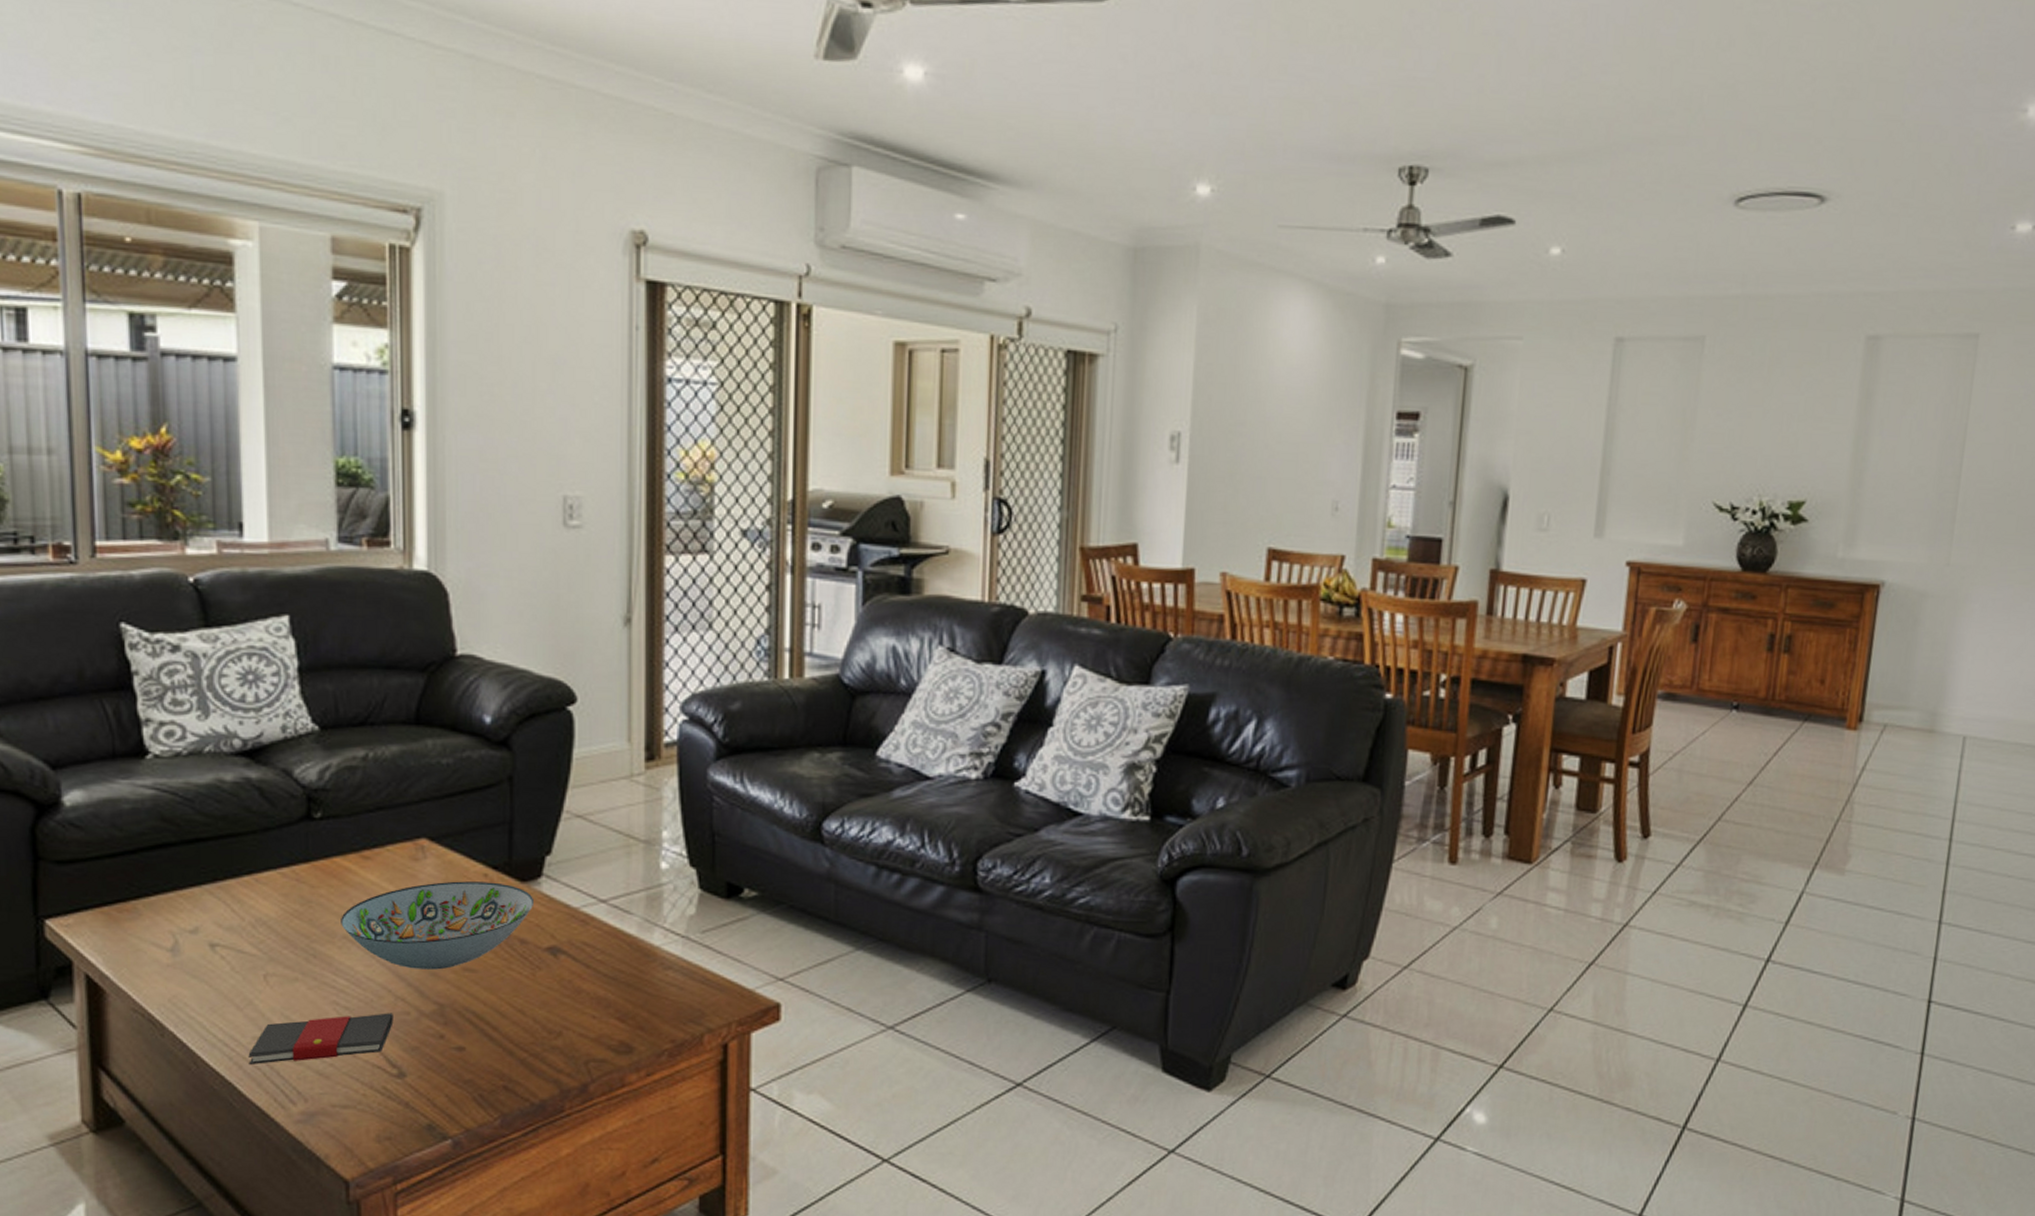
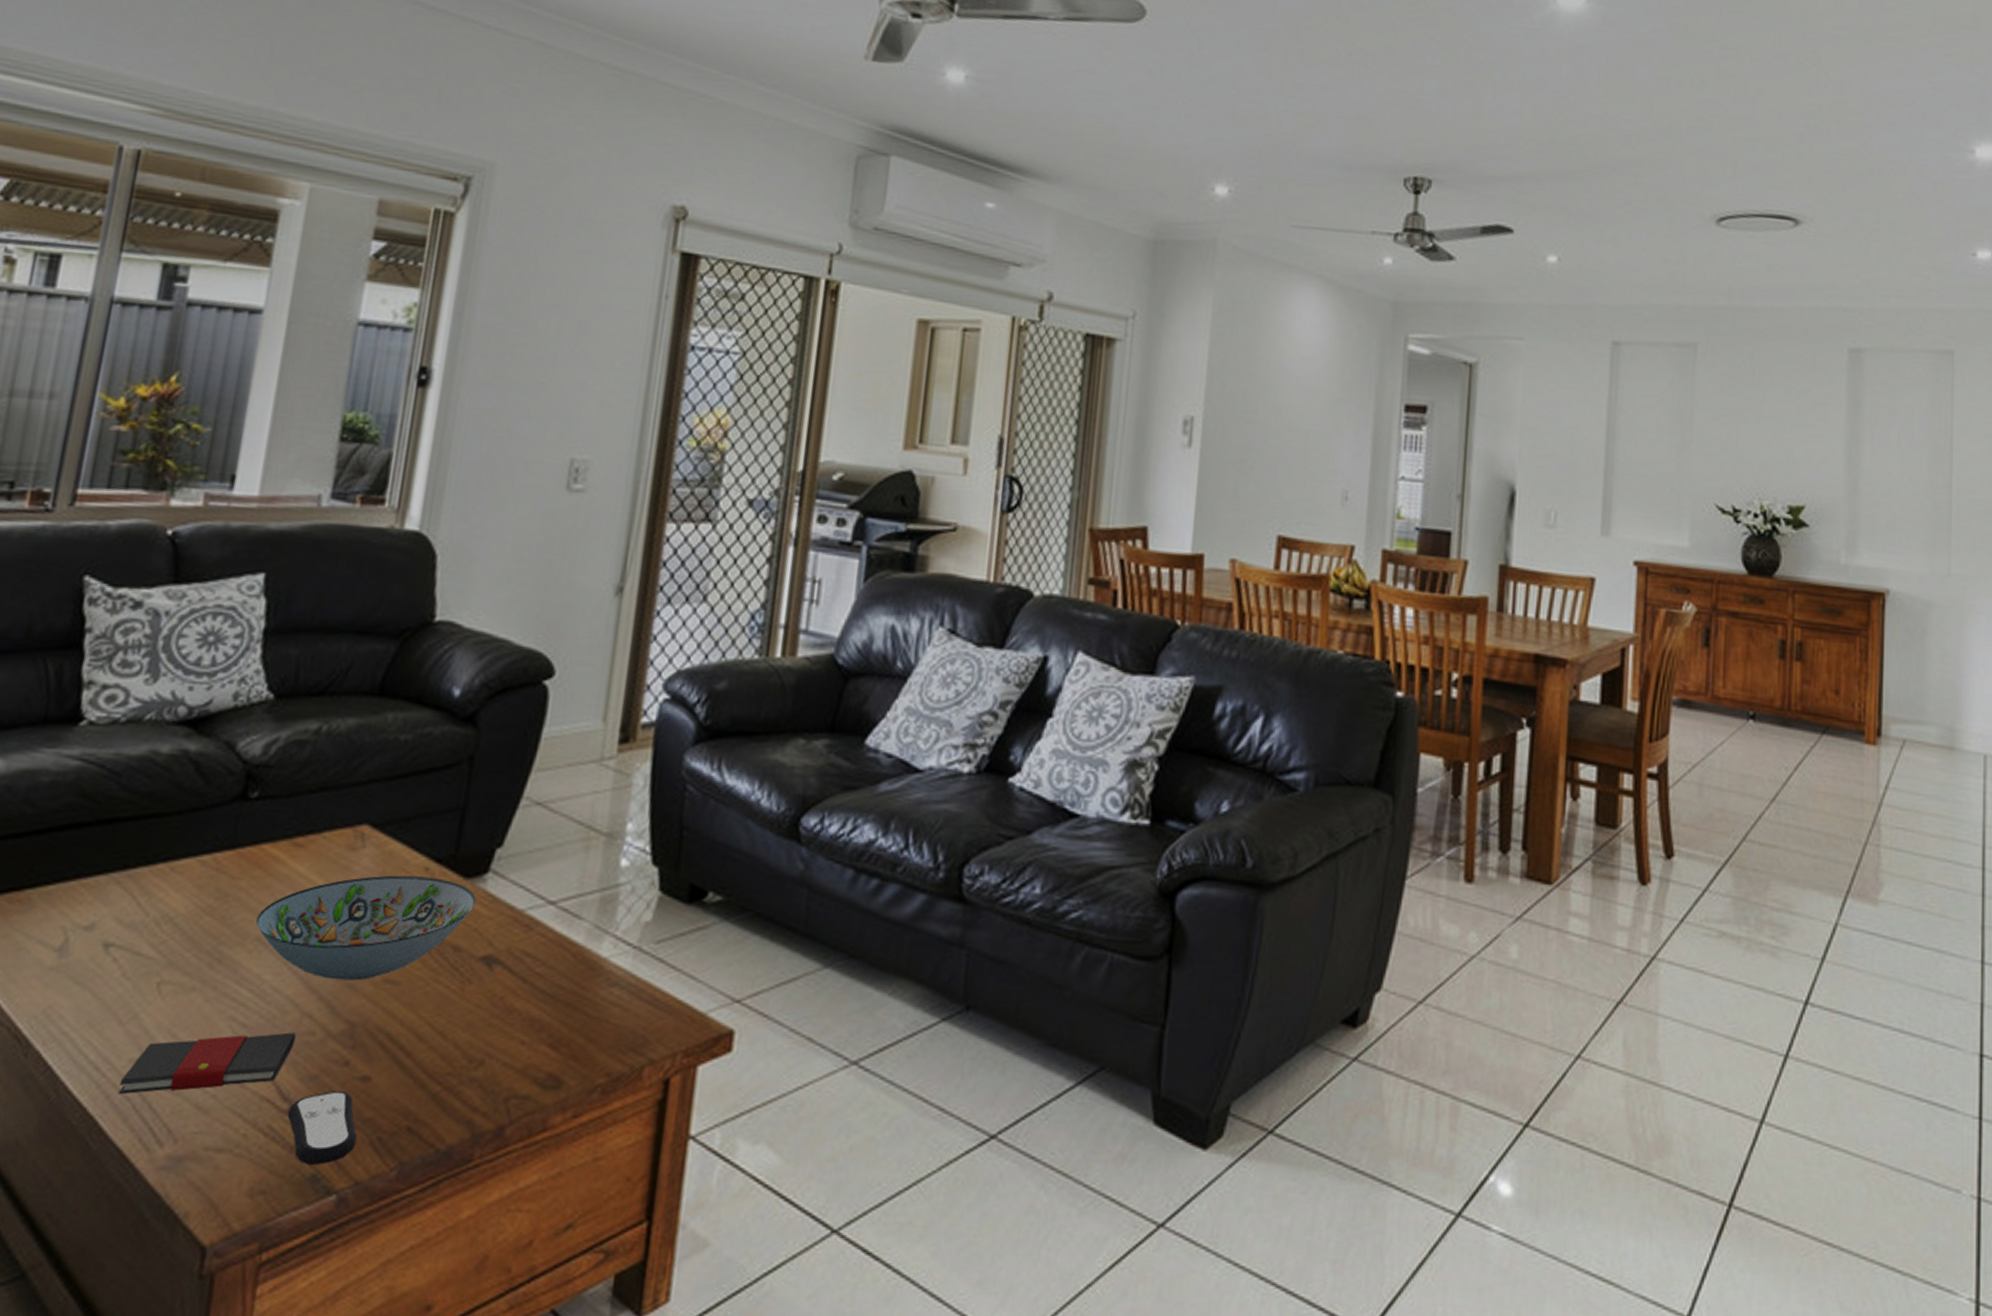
remote control: none [399,1059,462,1117] -> present [288,1091,358,1165]

